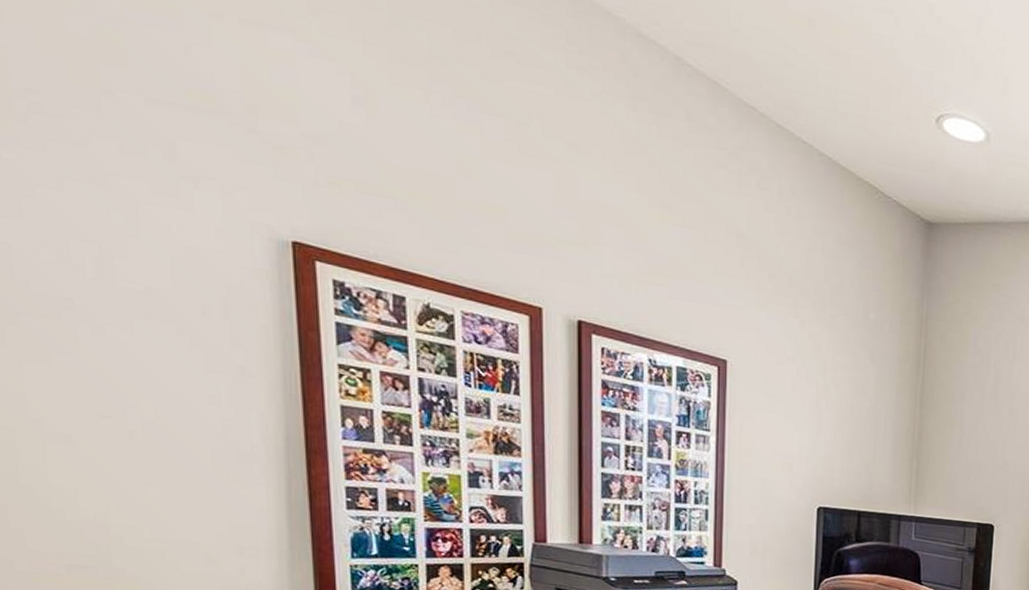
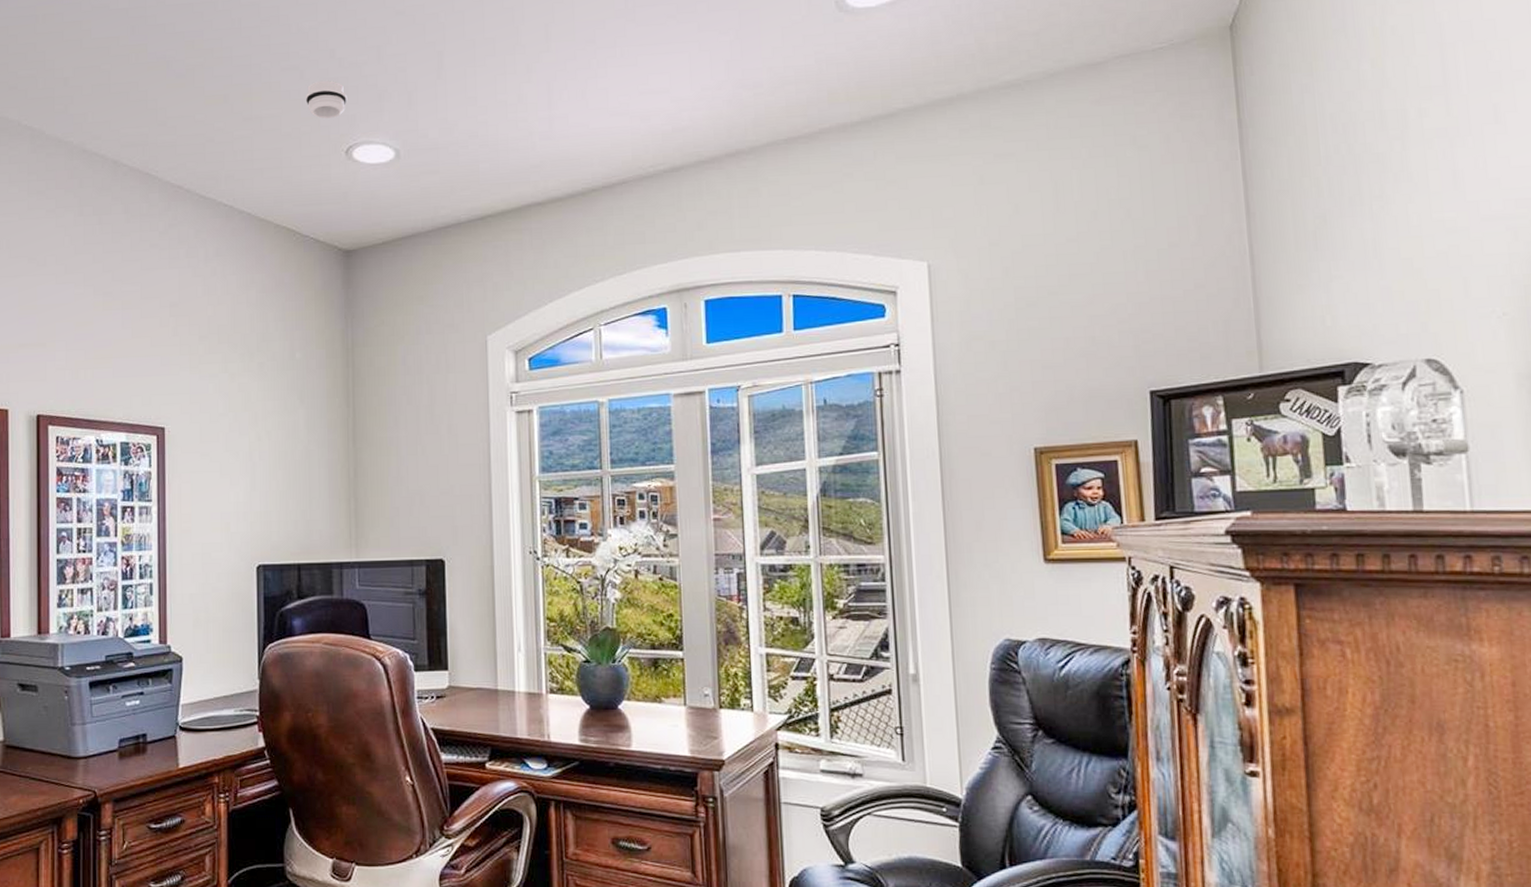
smoke detector: none [898,34,943,81] -> present [305,80,348,119]

